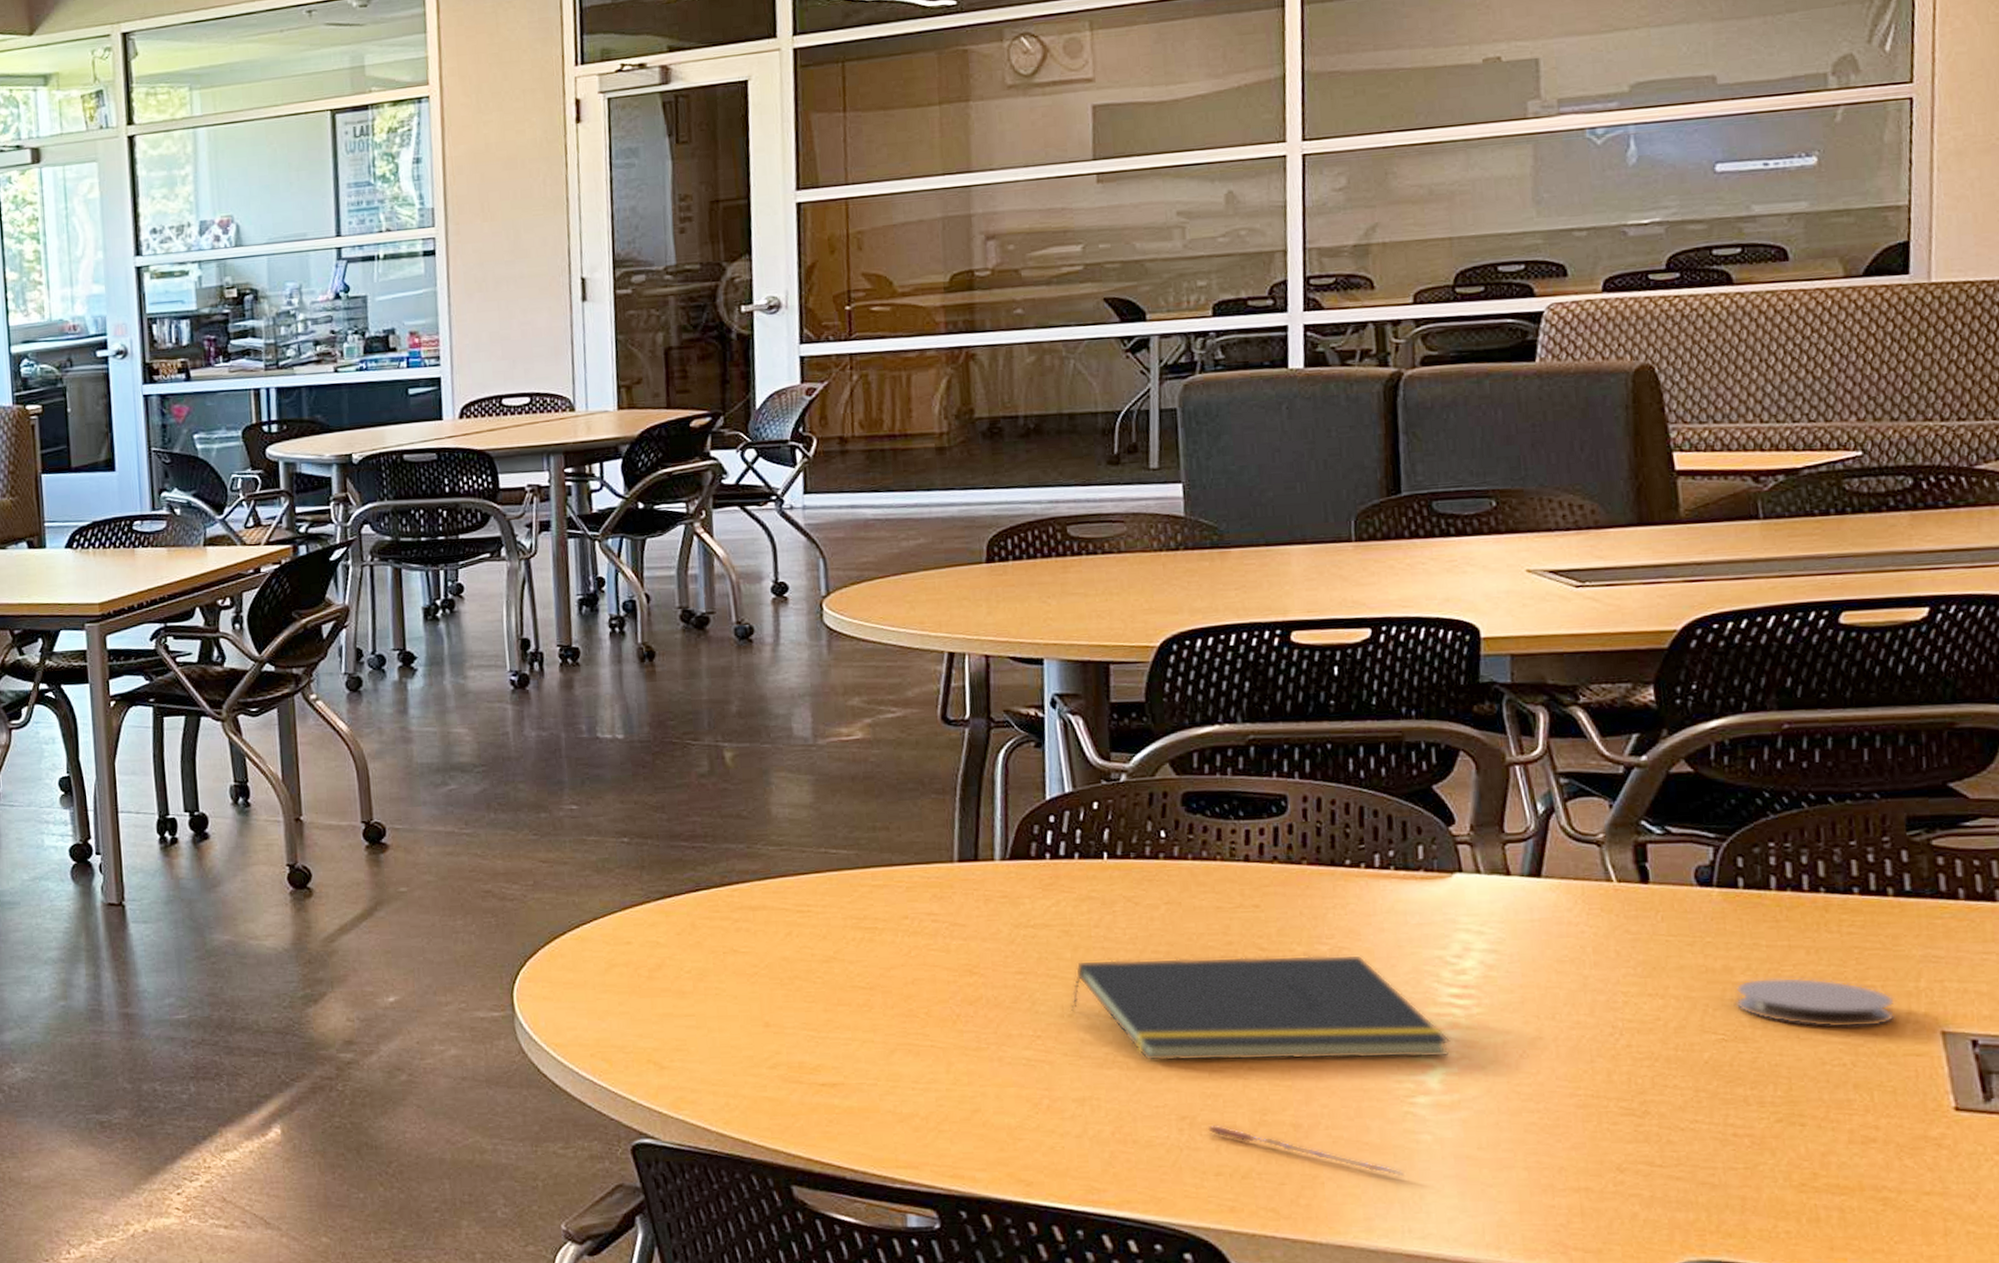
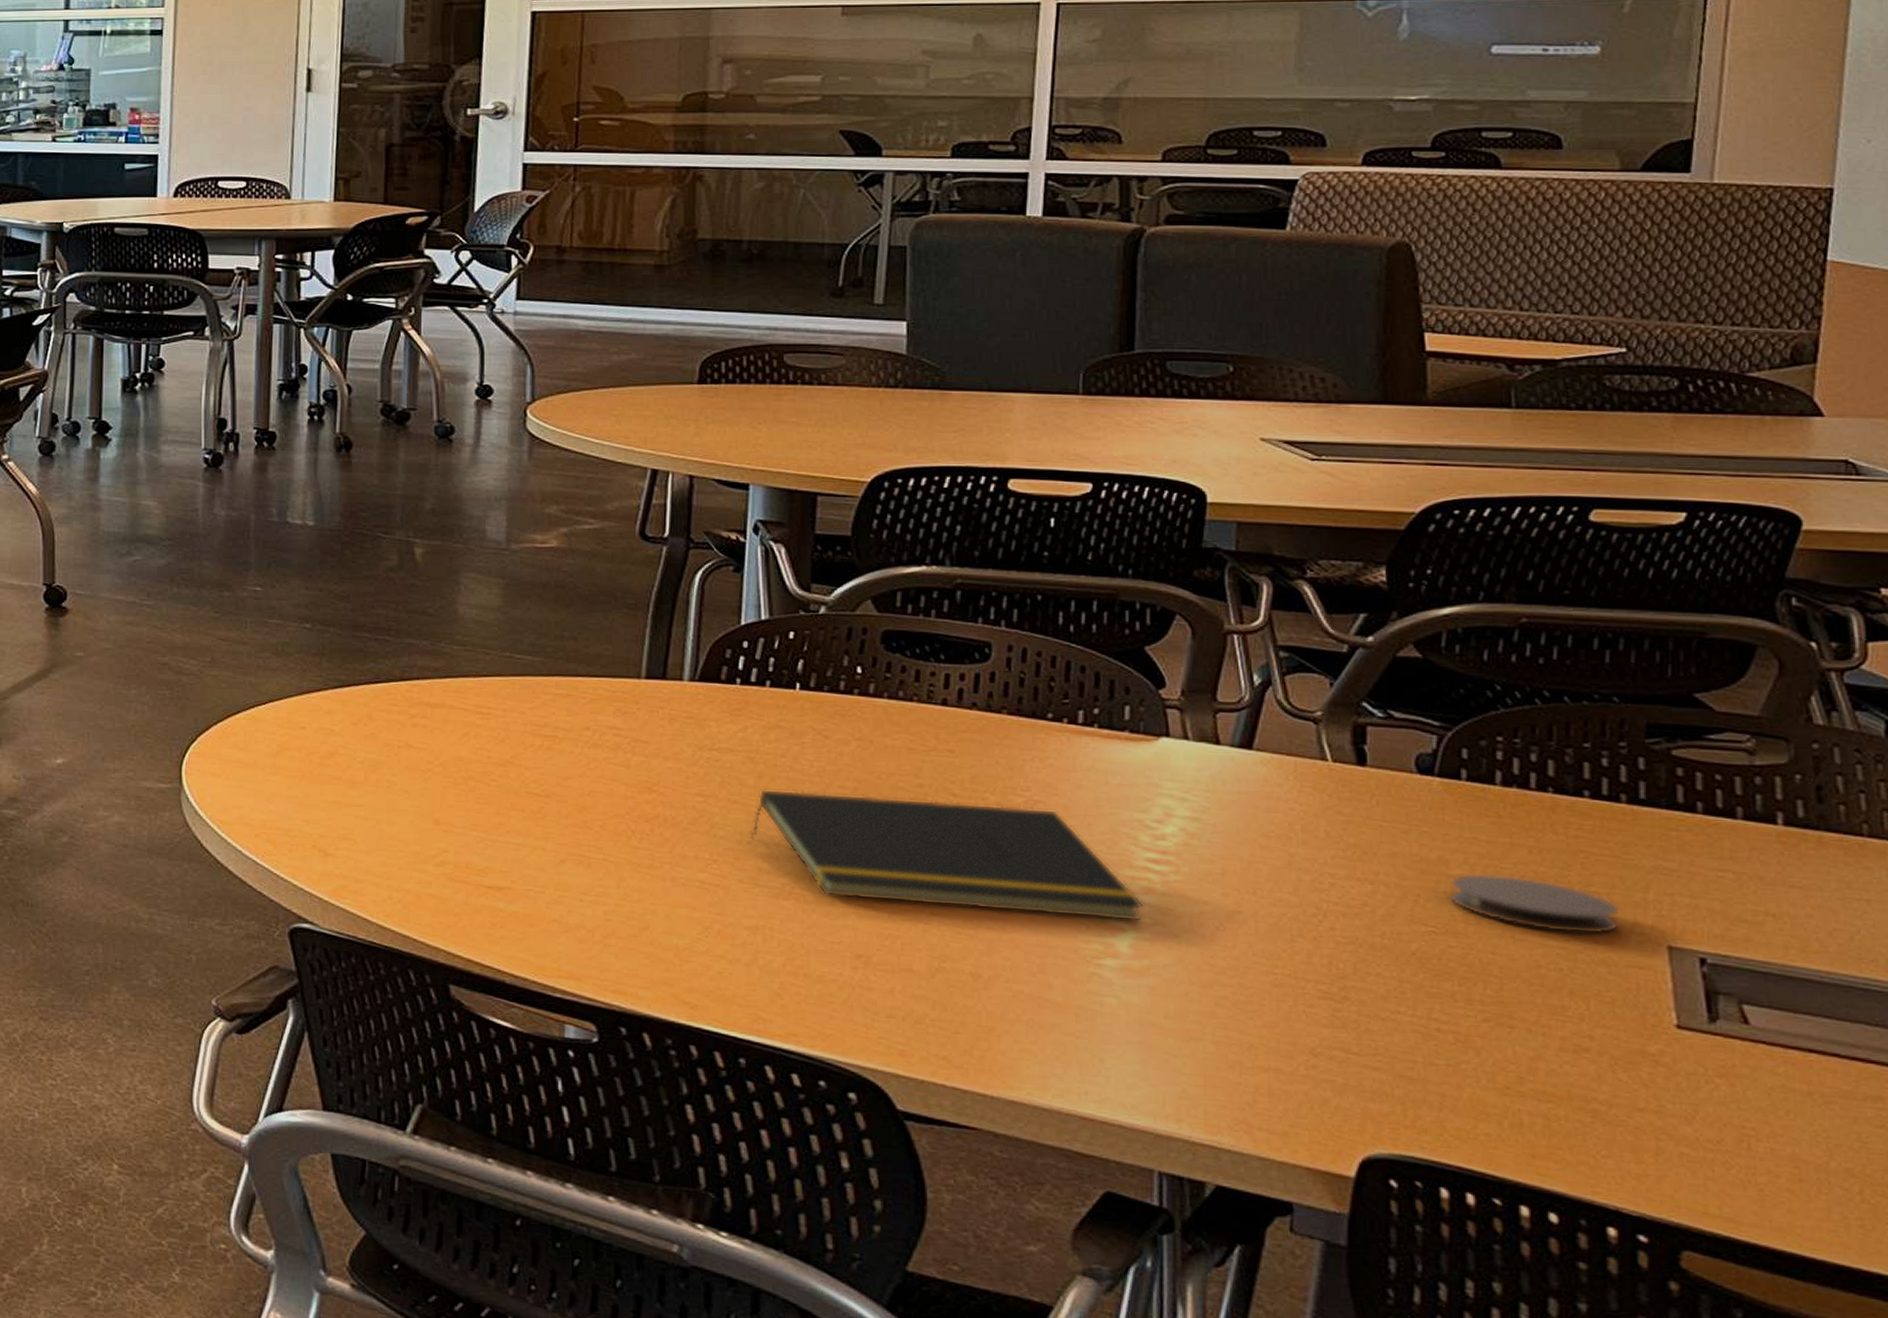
pen: present [1207,1124,1404,1177] -> none [883,966,1085,1038]

